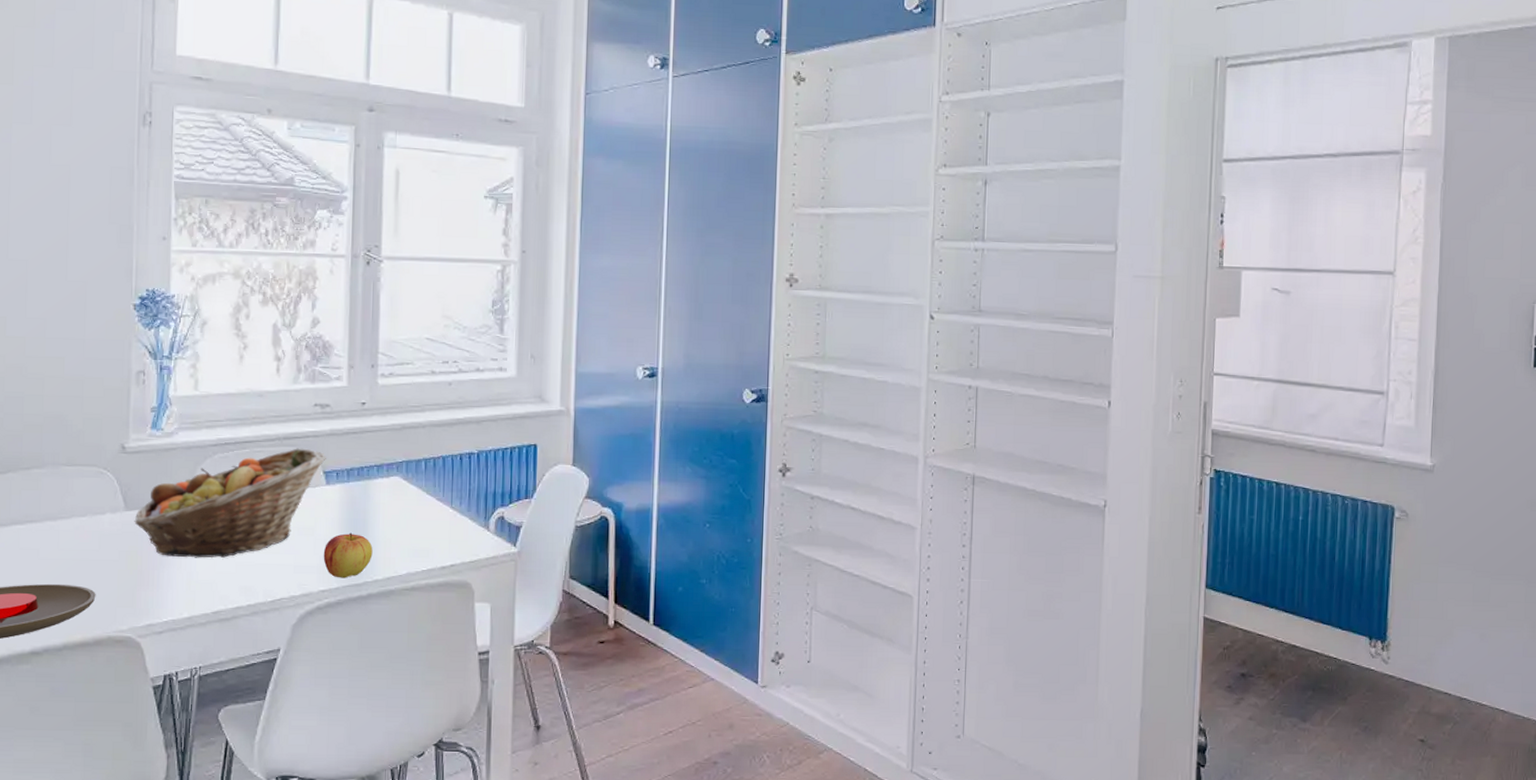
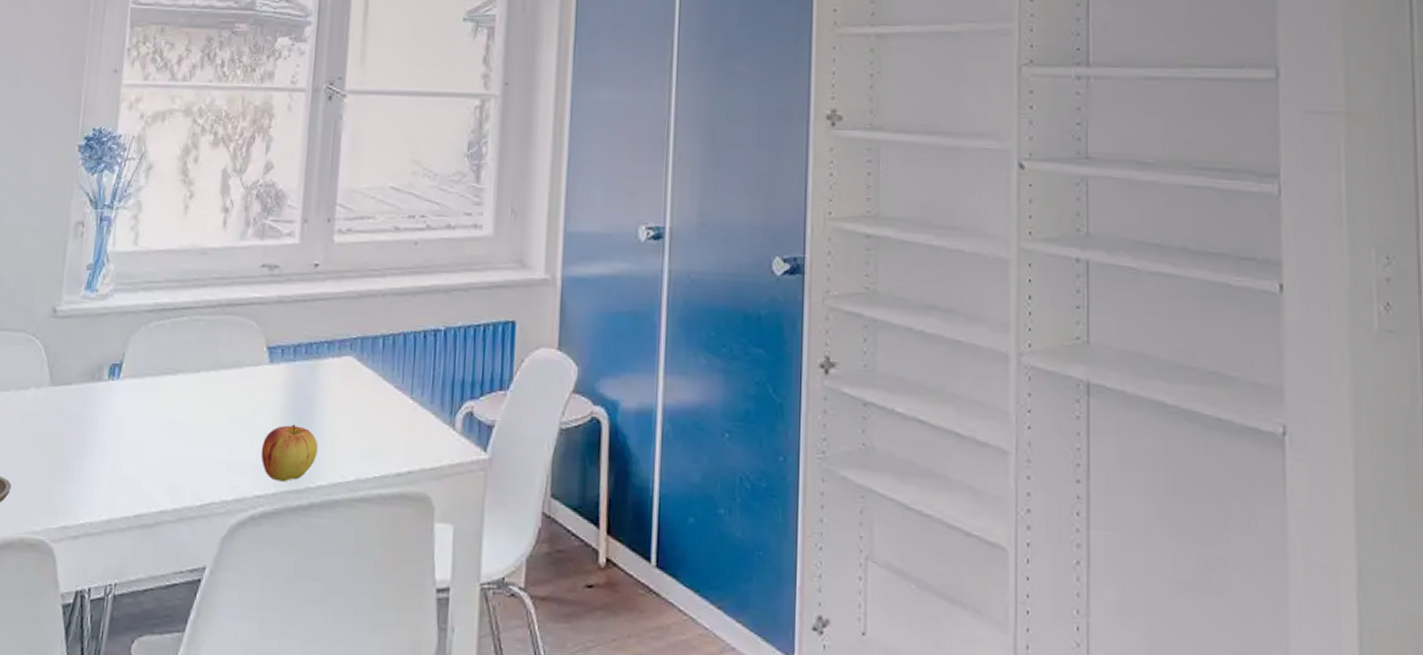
fruit basket: present [134,448,326,558] -> none [58,317,272,448]

